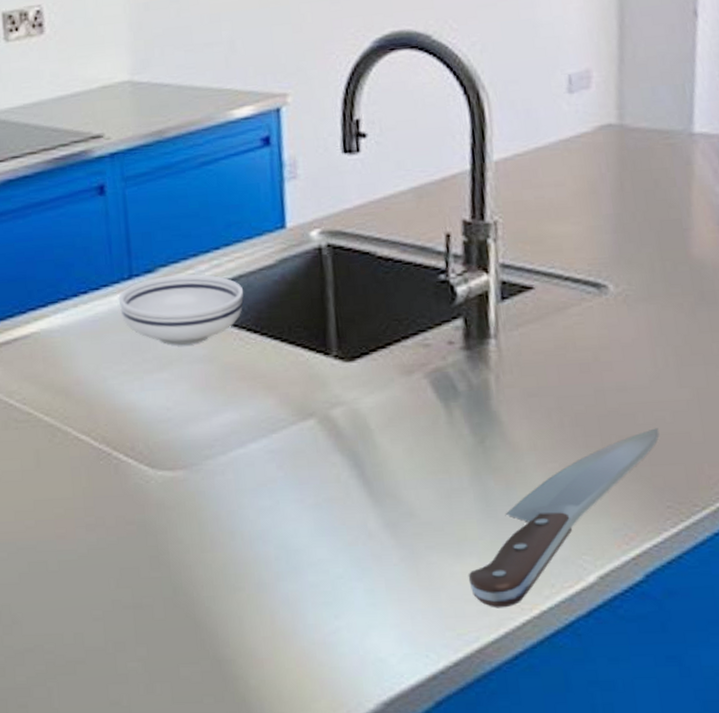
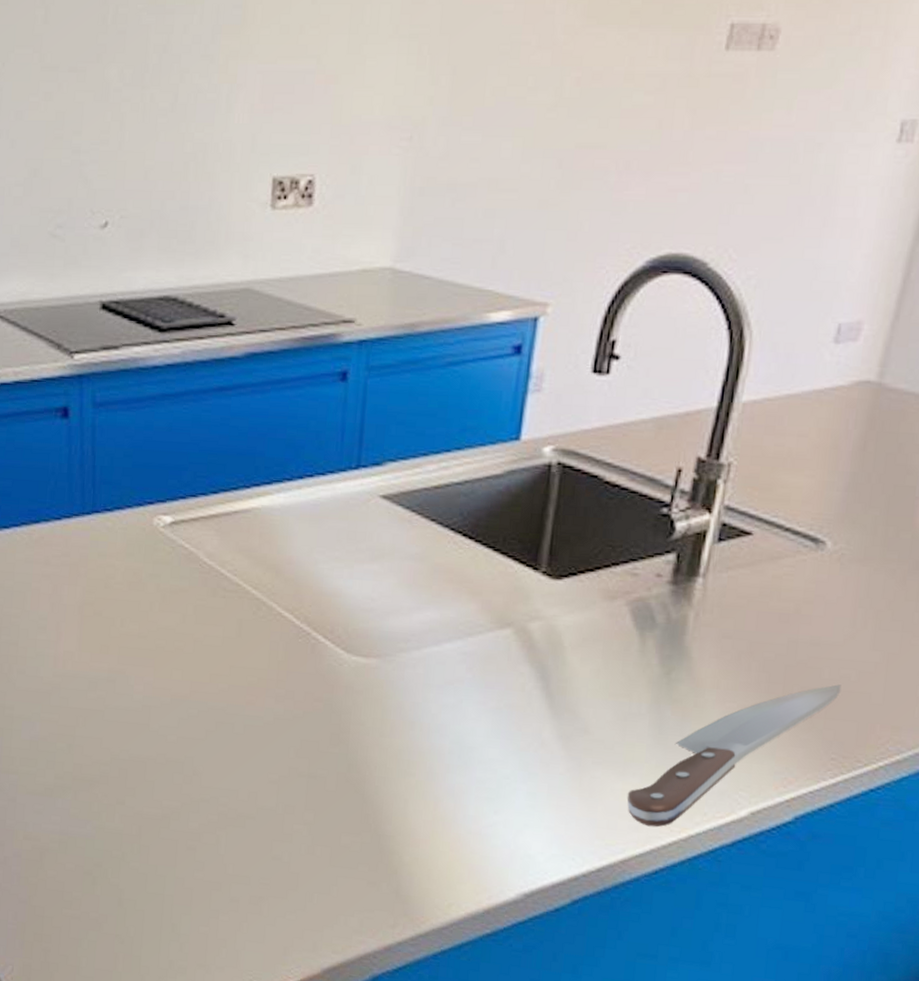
bowl: present [118,274,244,345] -> none [342,470,467,541]

